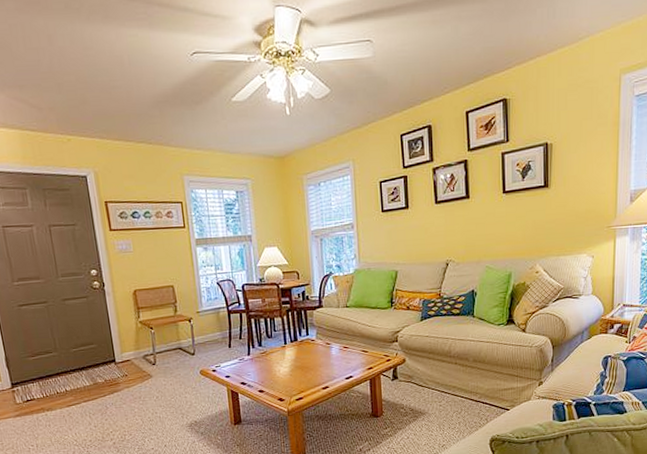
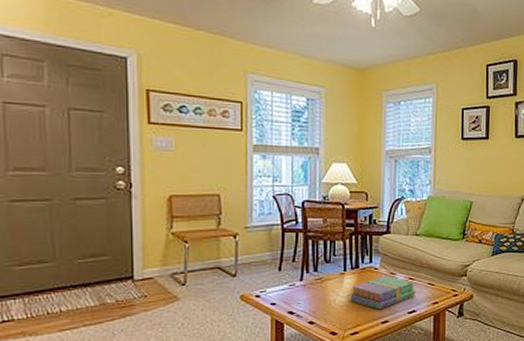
books: none [291,346,351,377] -> present [349,276,415,310]

